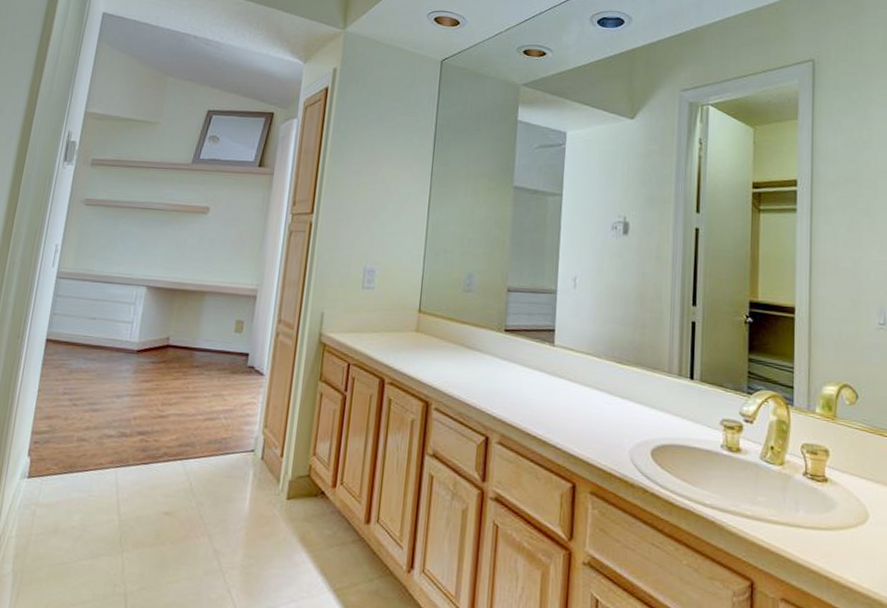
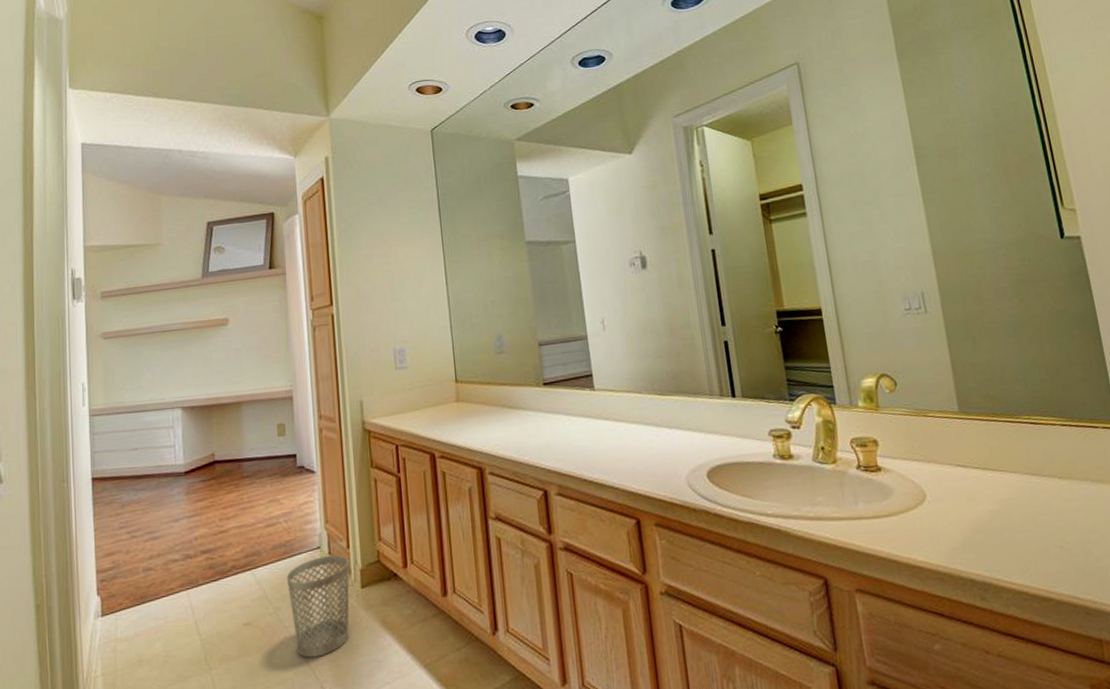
wastebasket: none [211,460,280,561] -> present [286,555,350,658]

